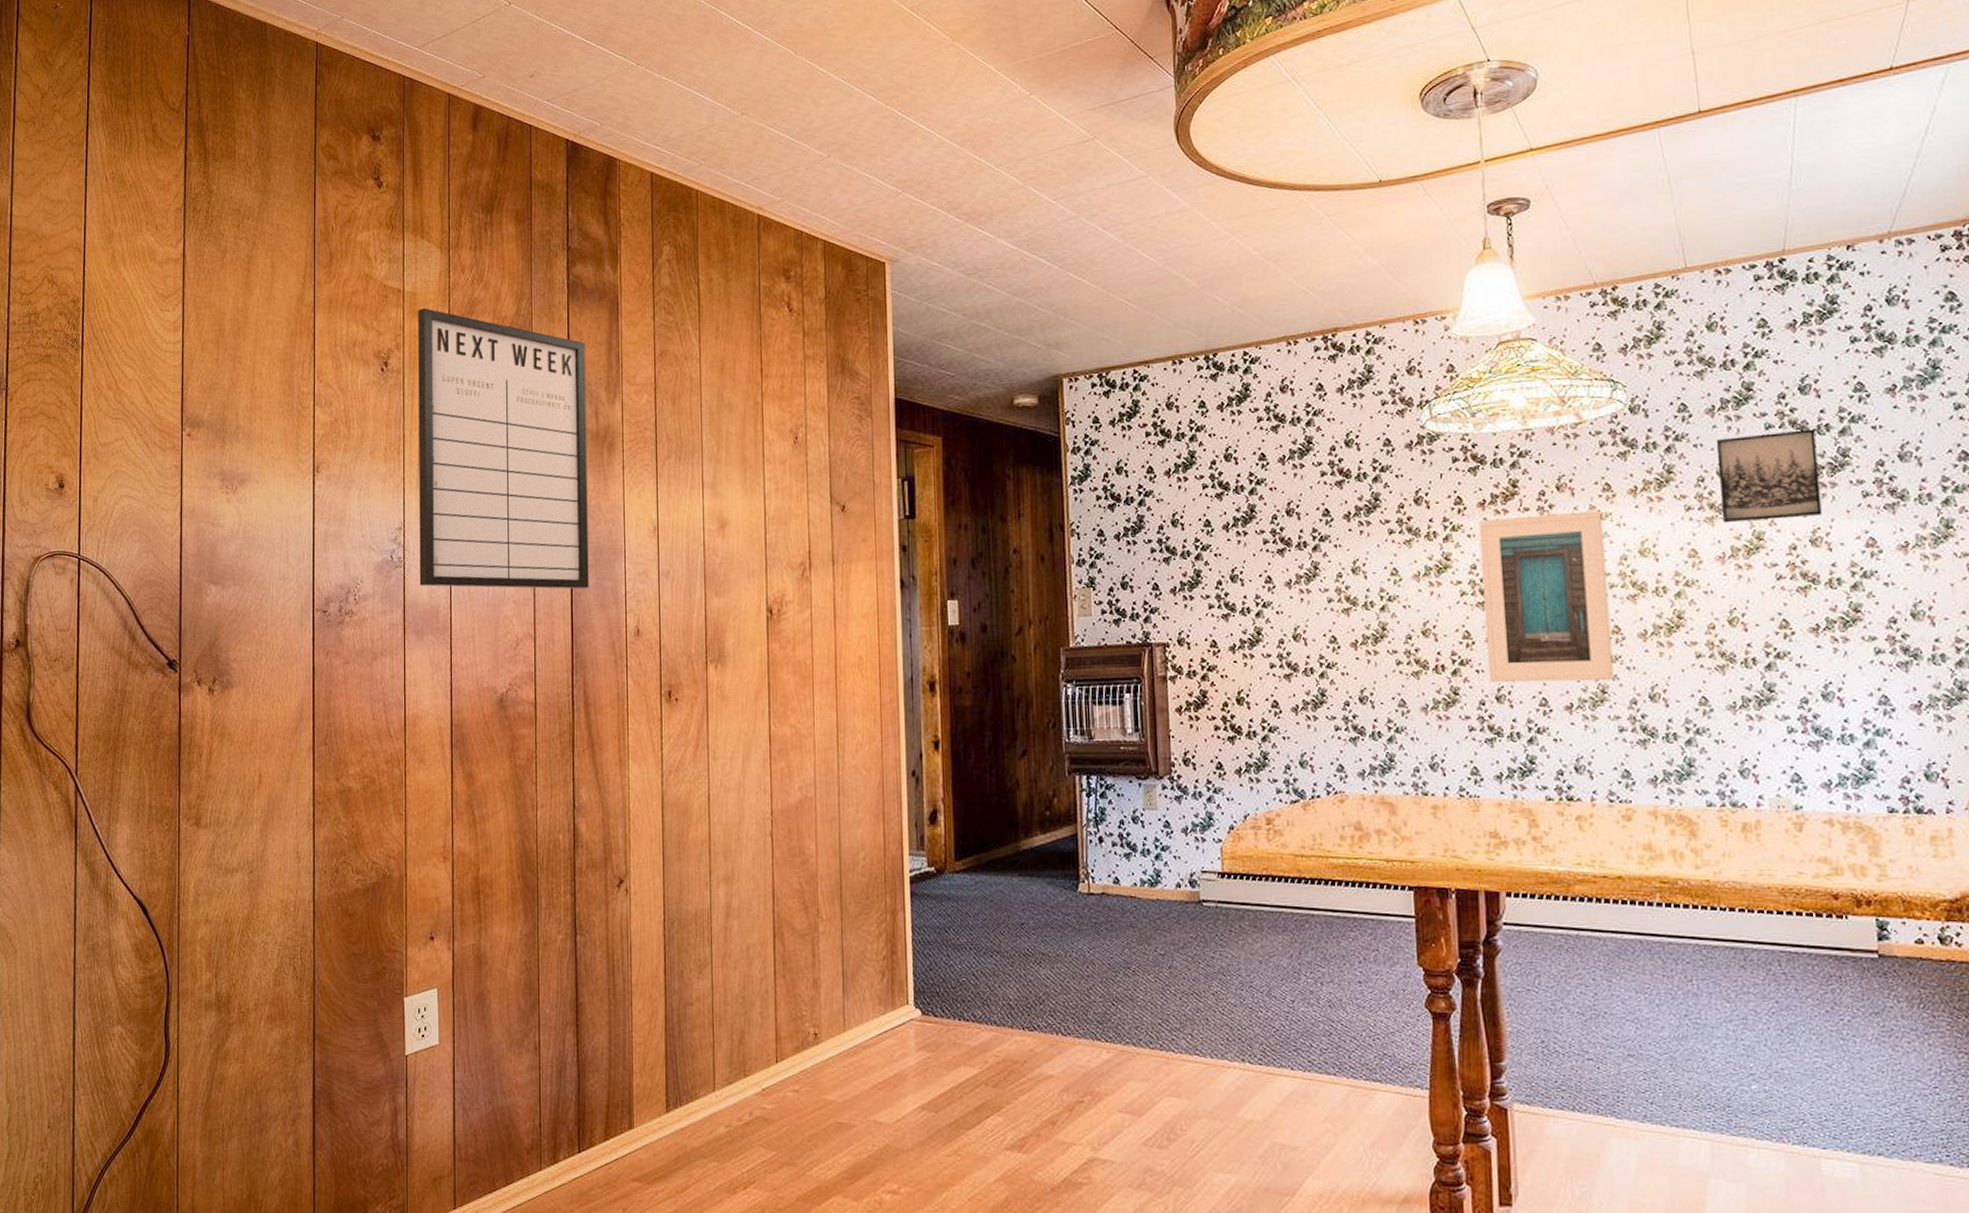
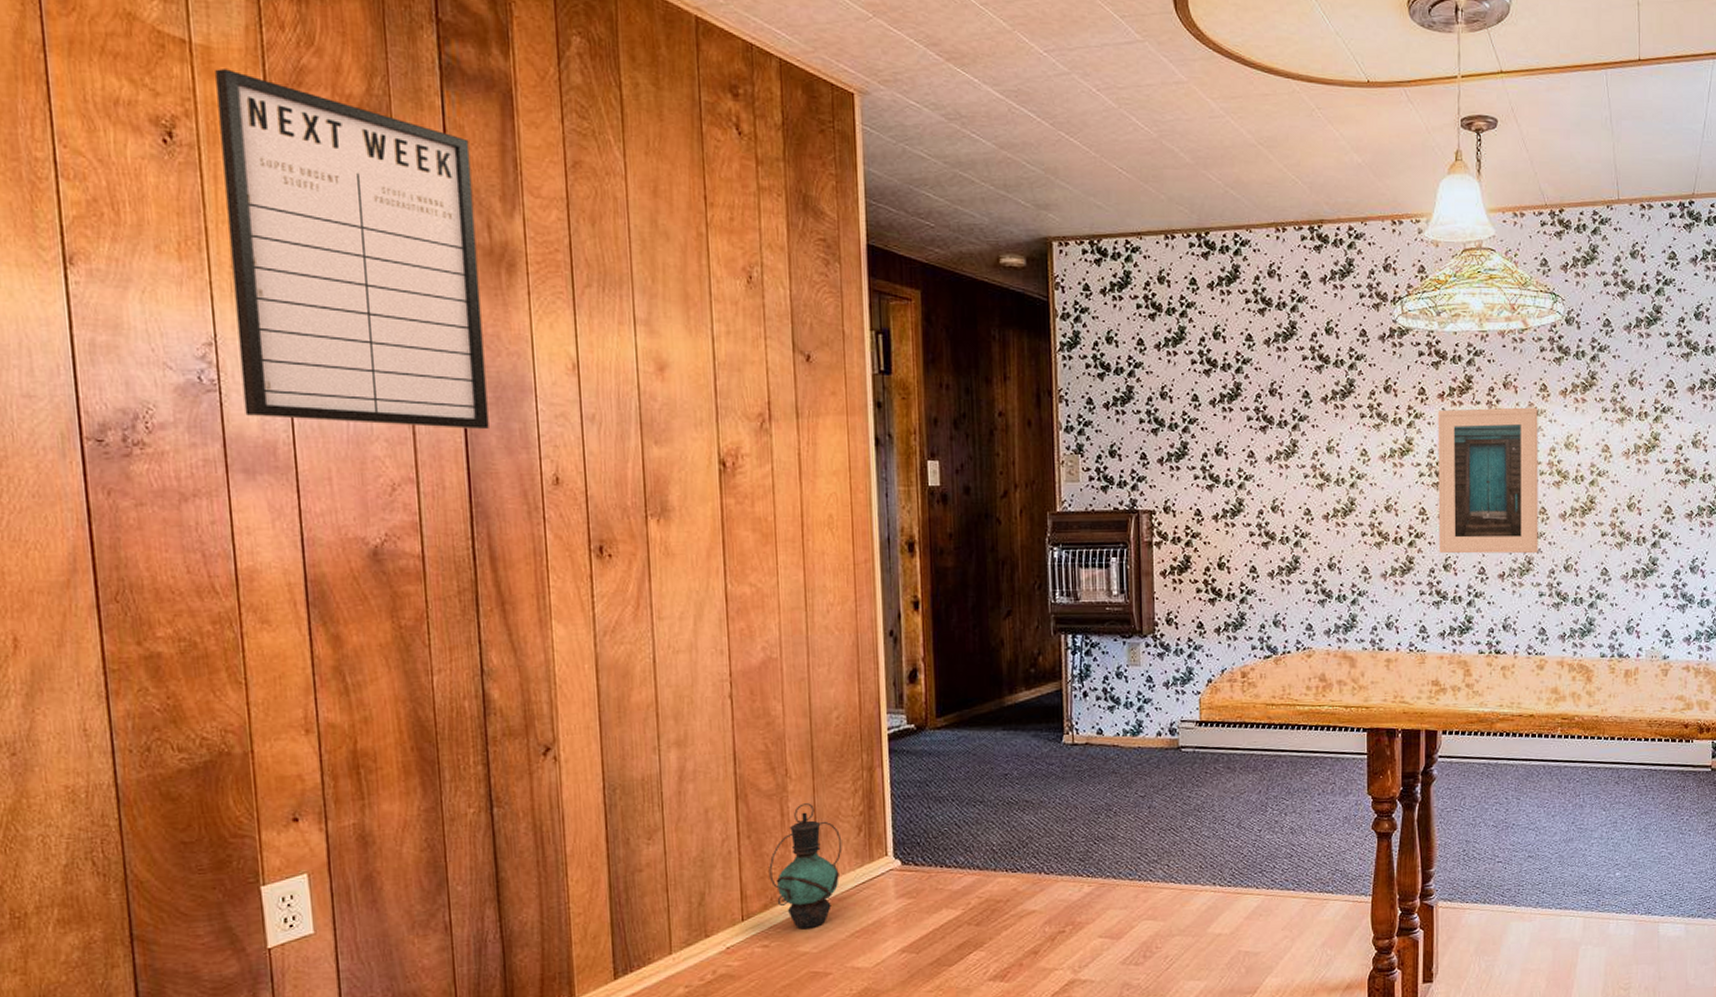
lantern: none [801,945,867,1076] -> present [769,803,843,930]
wall art: present [1715,429,1822,524] -> none [1629,349,1703,425]

